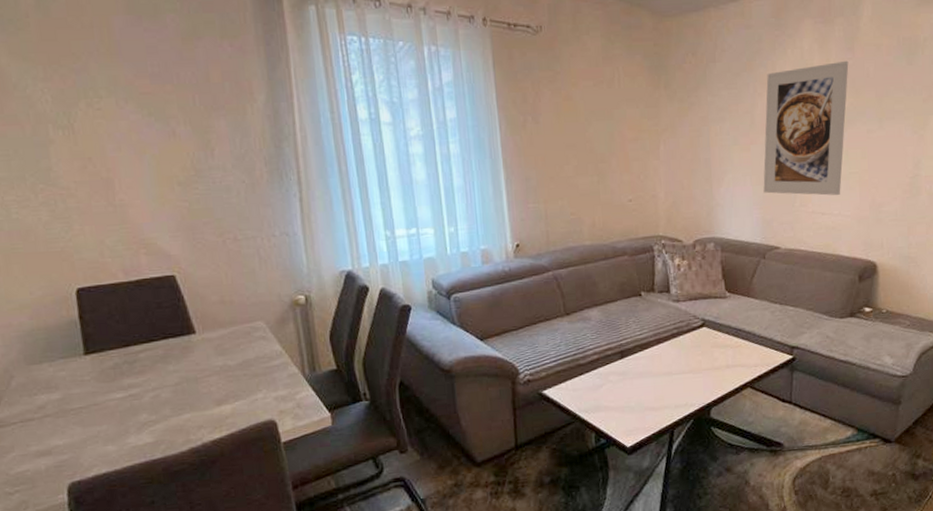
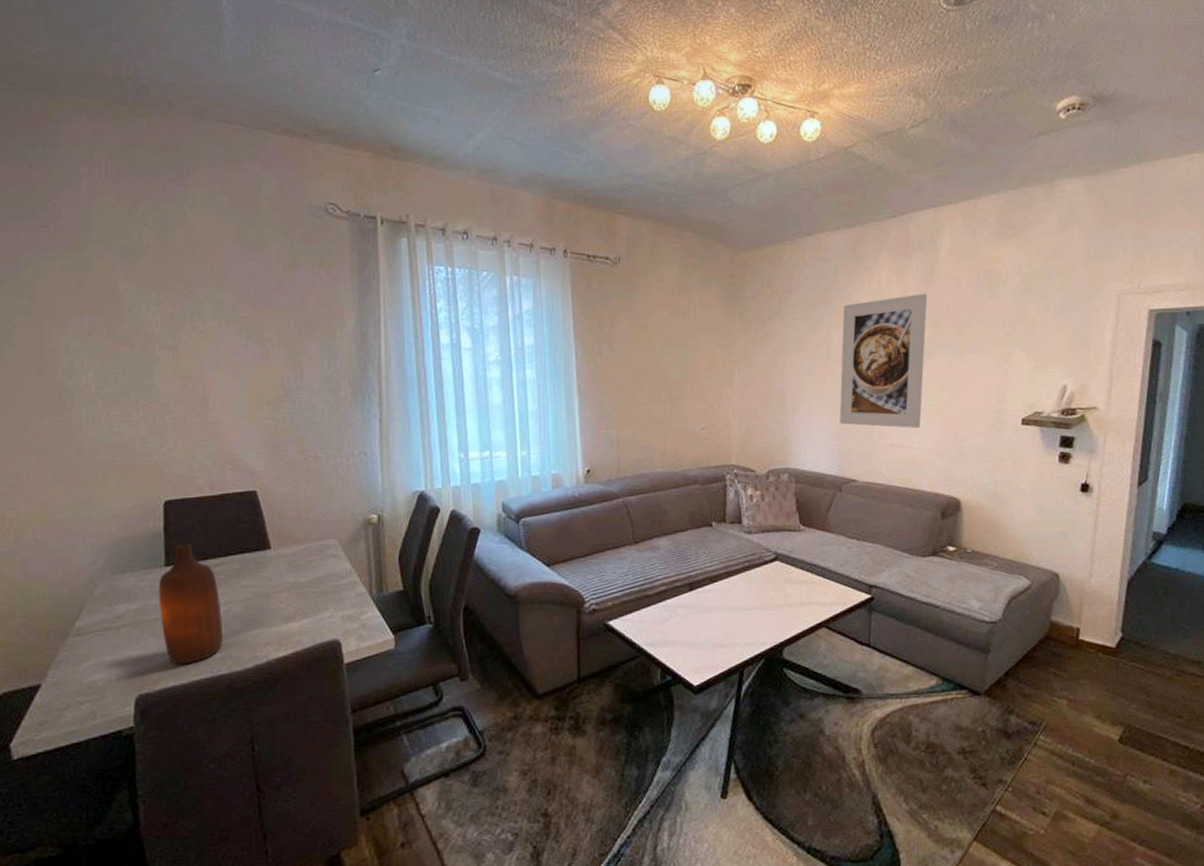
bottle: none [79,331,154,452] -> present [158,544,223,665]

